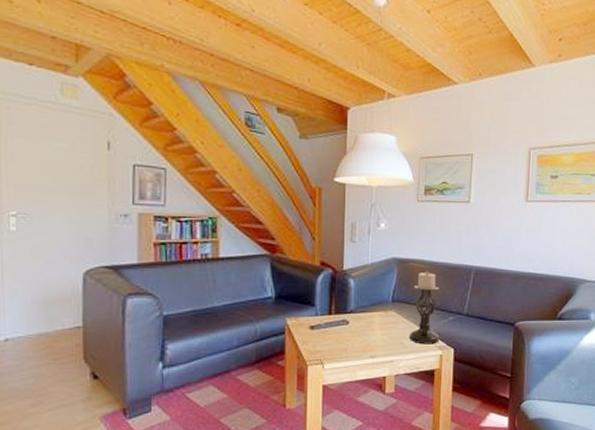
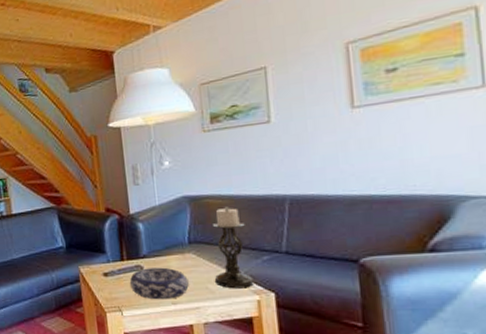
decorative bowl: none [334,323,387,353] -> present [129,267,189,300]

